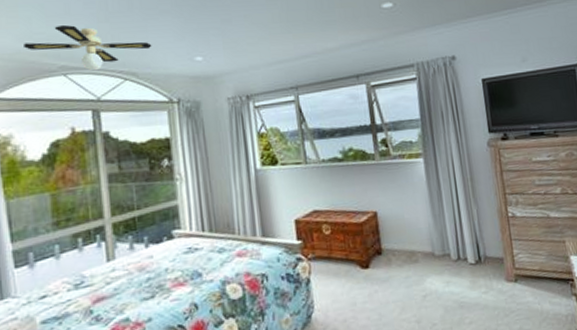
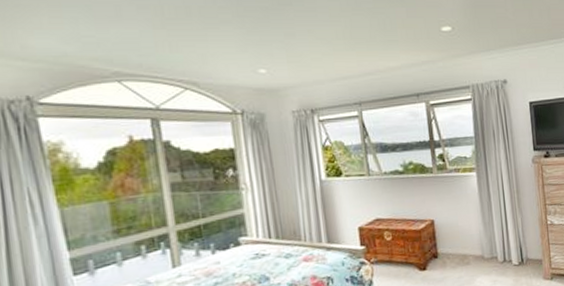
ceiling fan: present [24,24,152,71] -> none [70,28,213,79]

